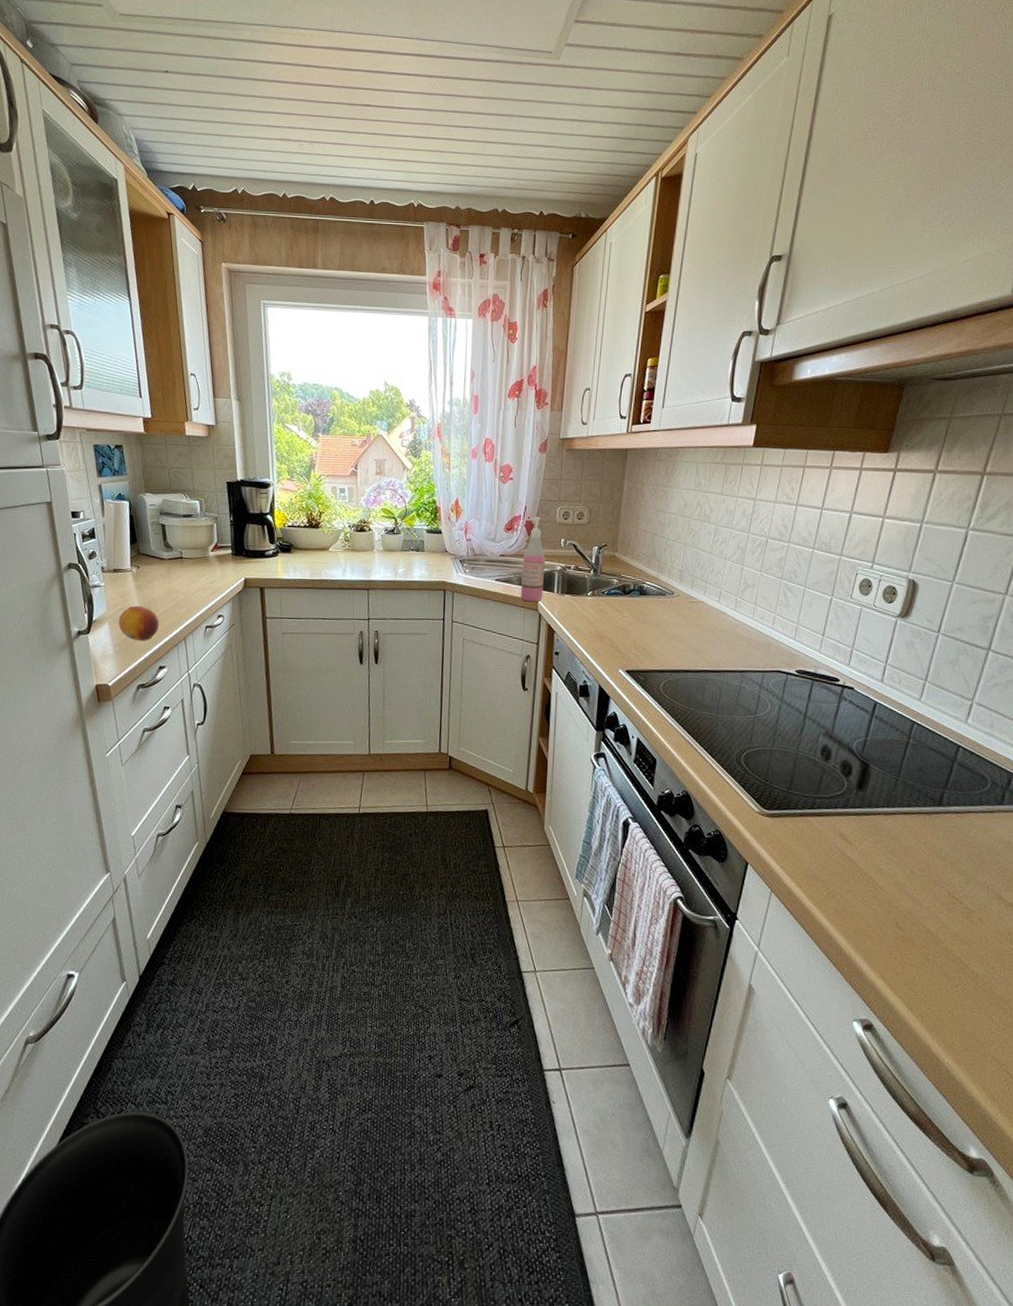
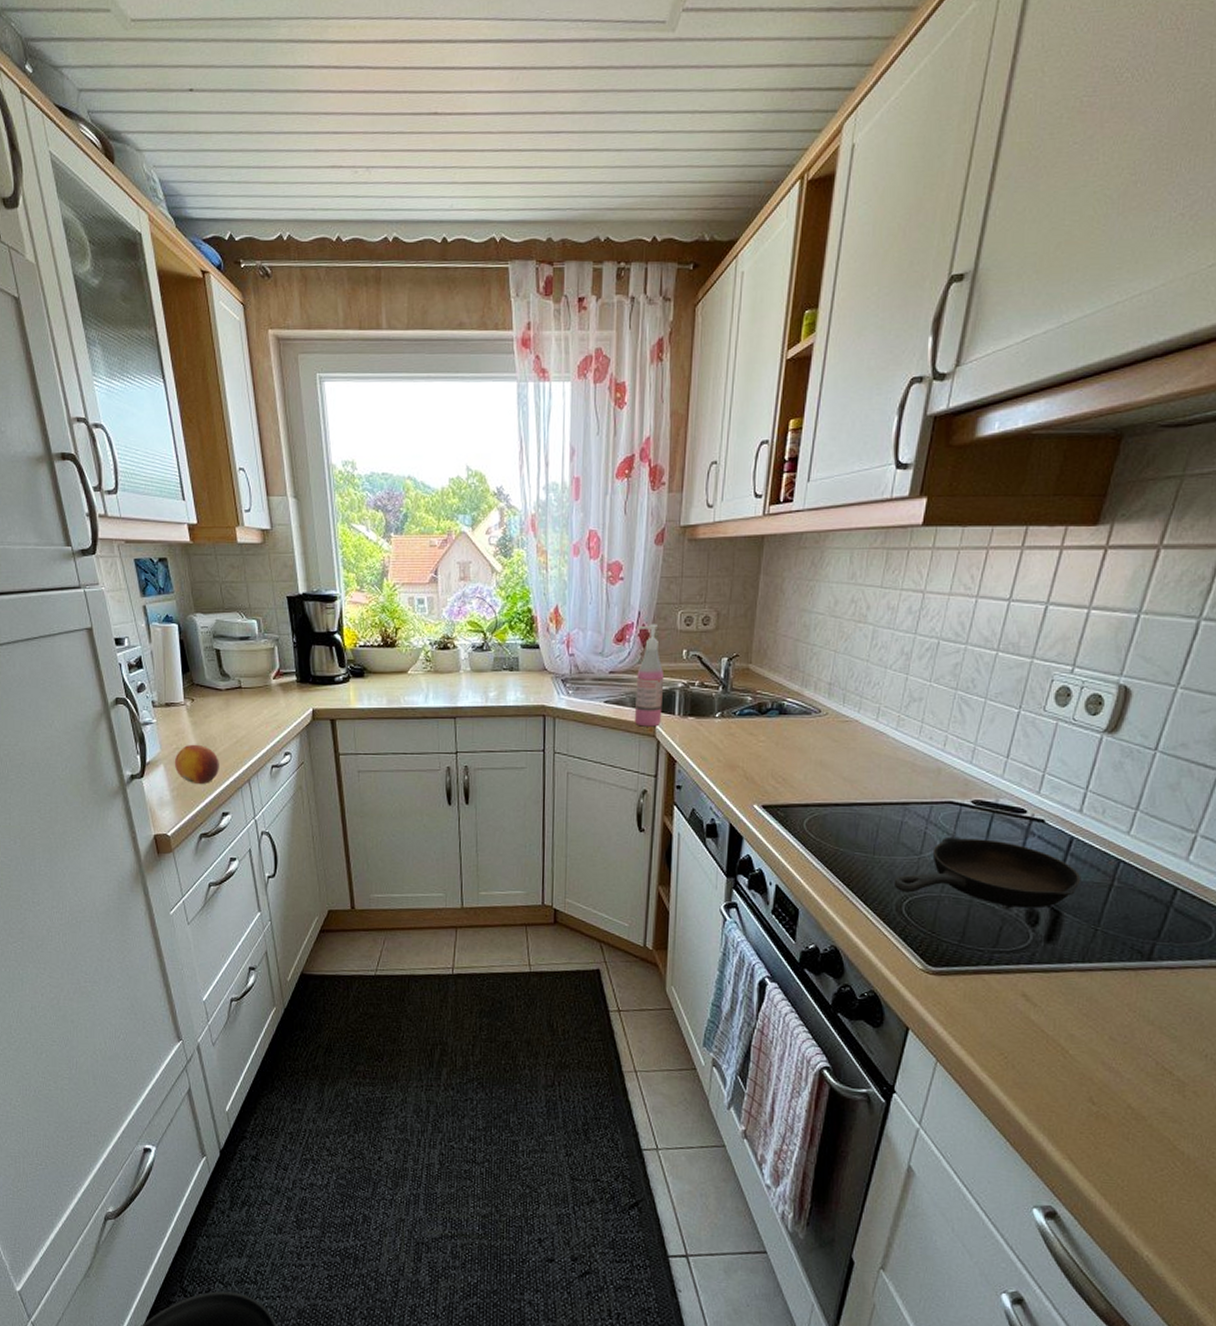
frying pan: none [734,700,884,761] -> present [893,836,1081,909]

